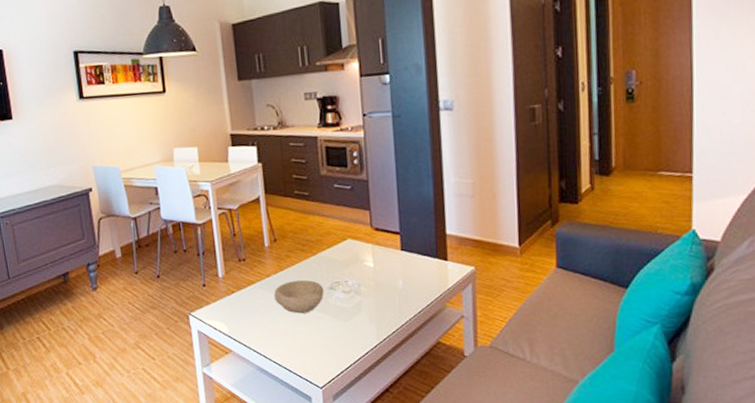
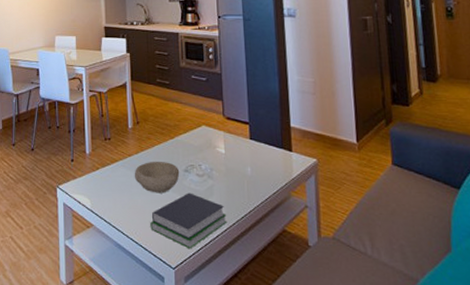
book: none [294,310,377,368] -> present [150,193,227,250]

